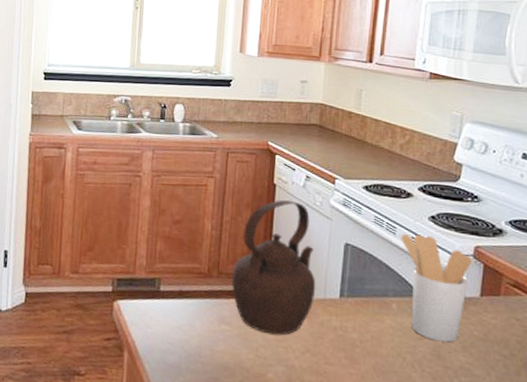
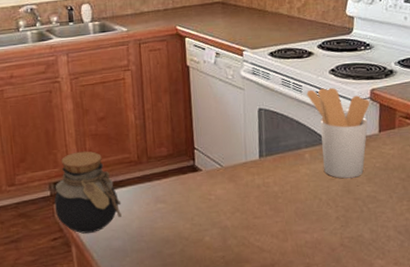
jar: none [113,251,184,341] -> present [54,151,122,234]
teapot: present [231,200,316,335] -> none [160,79,238,203]

